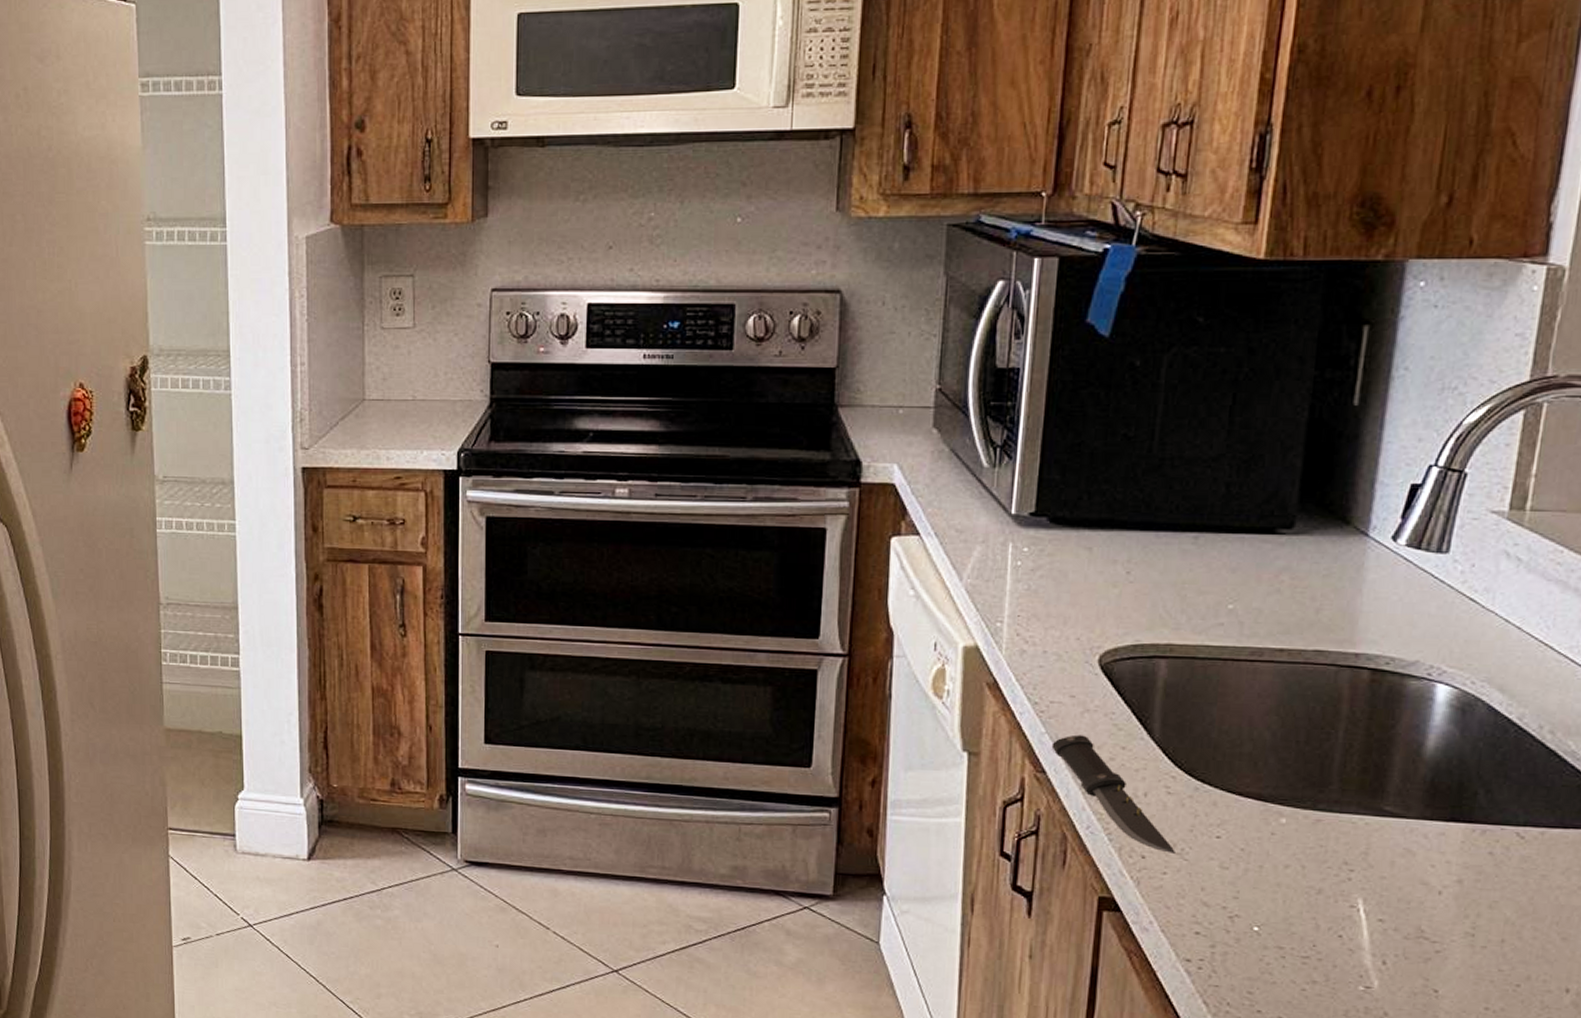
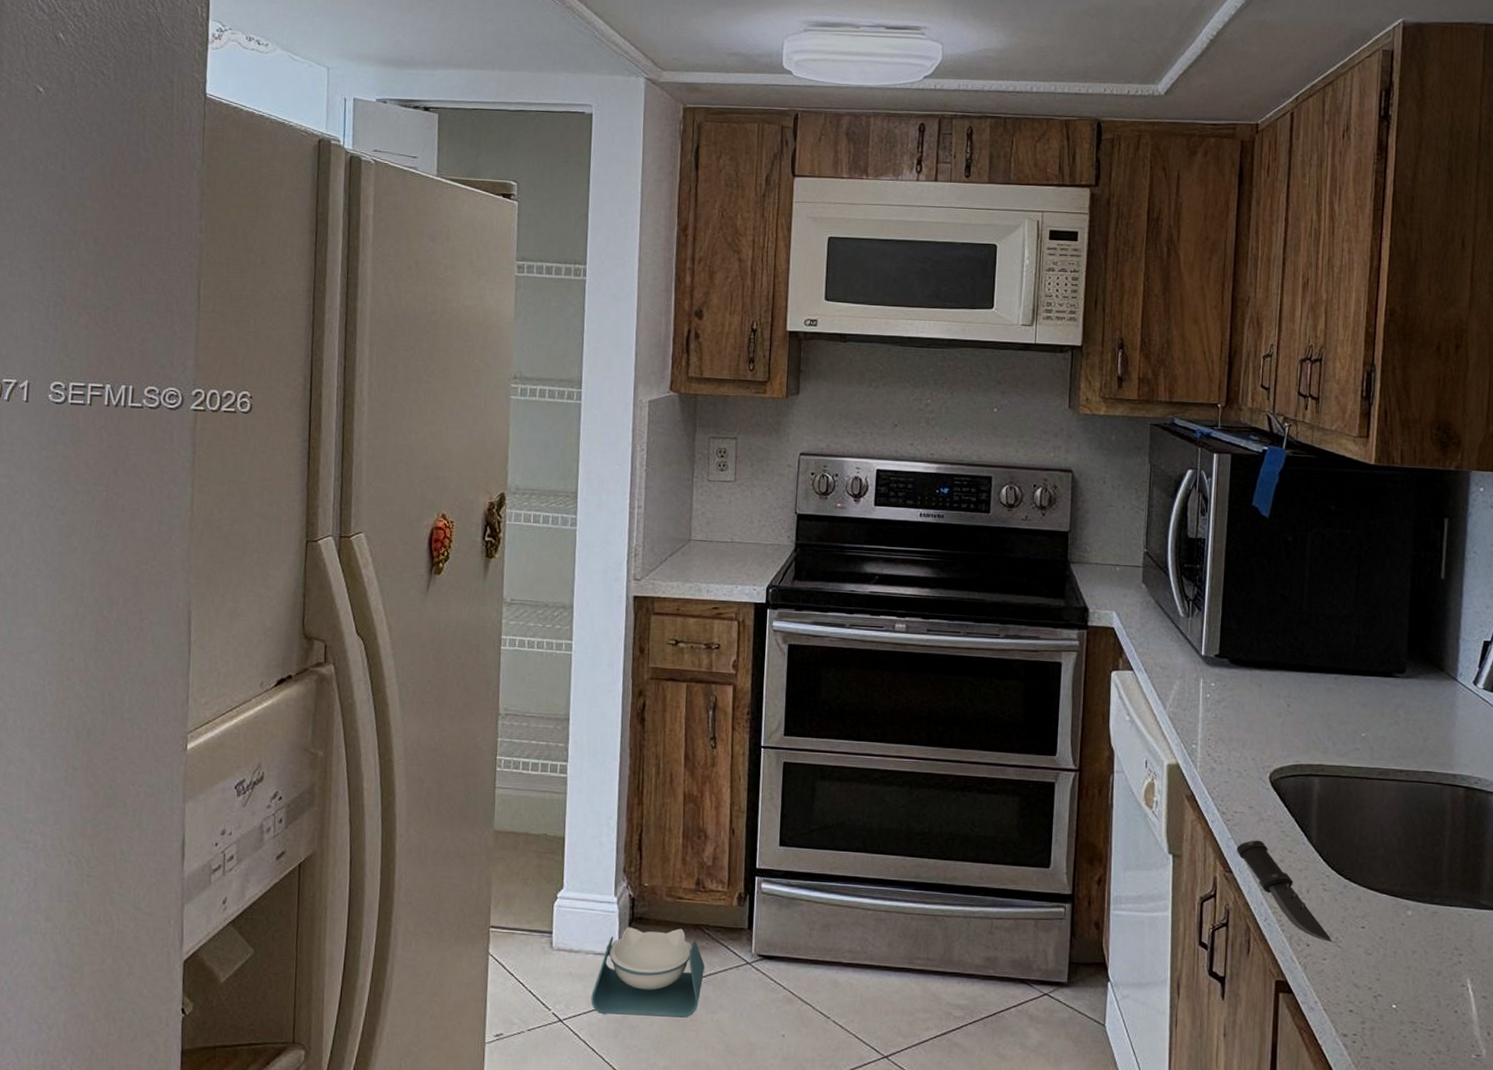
pet bowl: none [282,830,405,925] -> present [591,927,705,1018]

